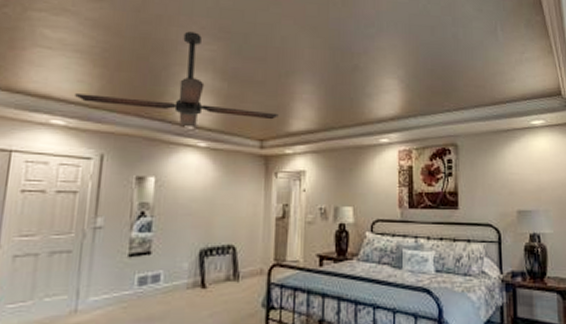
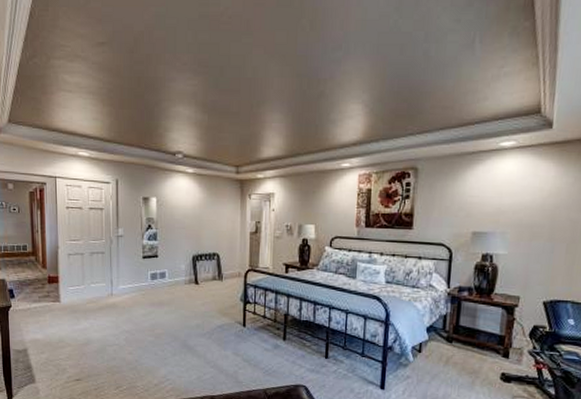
ceiling fan: present [74,31,279,128] -> none [92,68,251,156]

